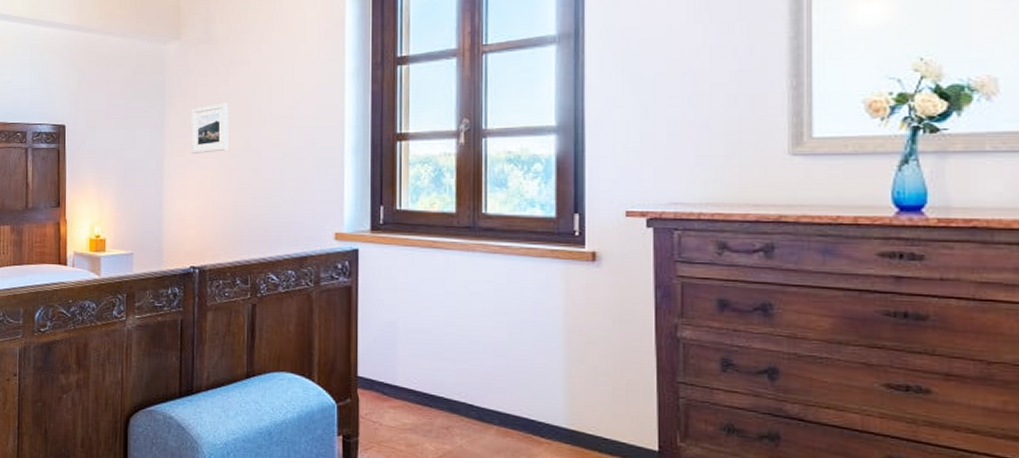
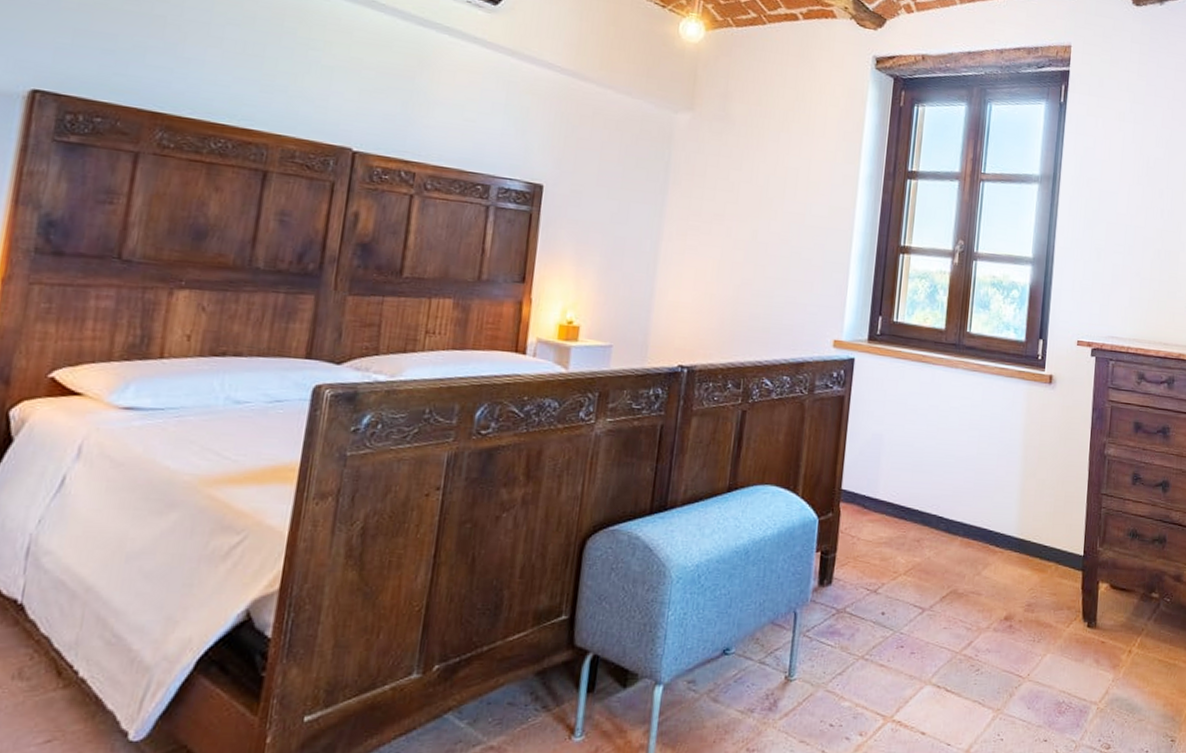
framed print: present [190,103,229,154] -> none [693,188,738,241]

